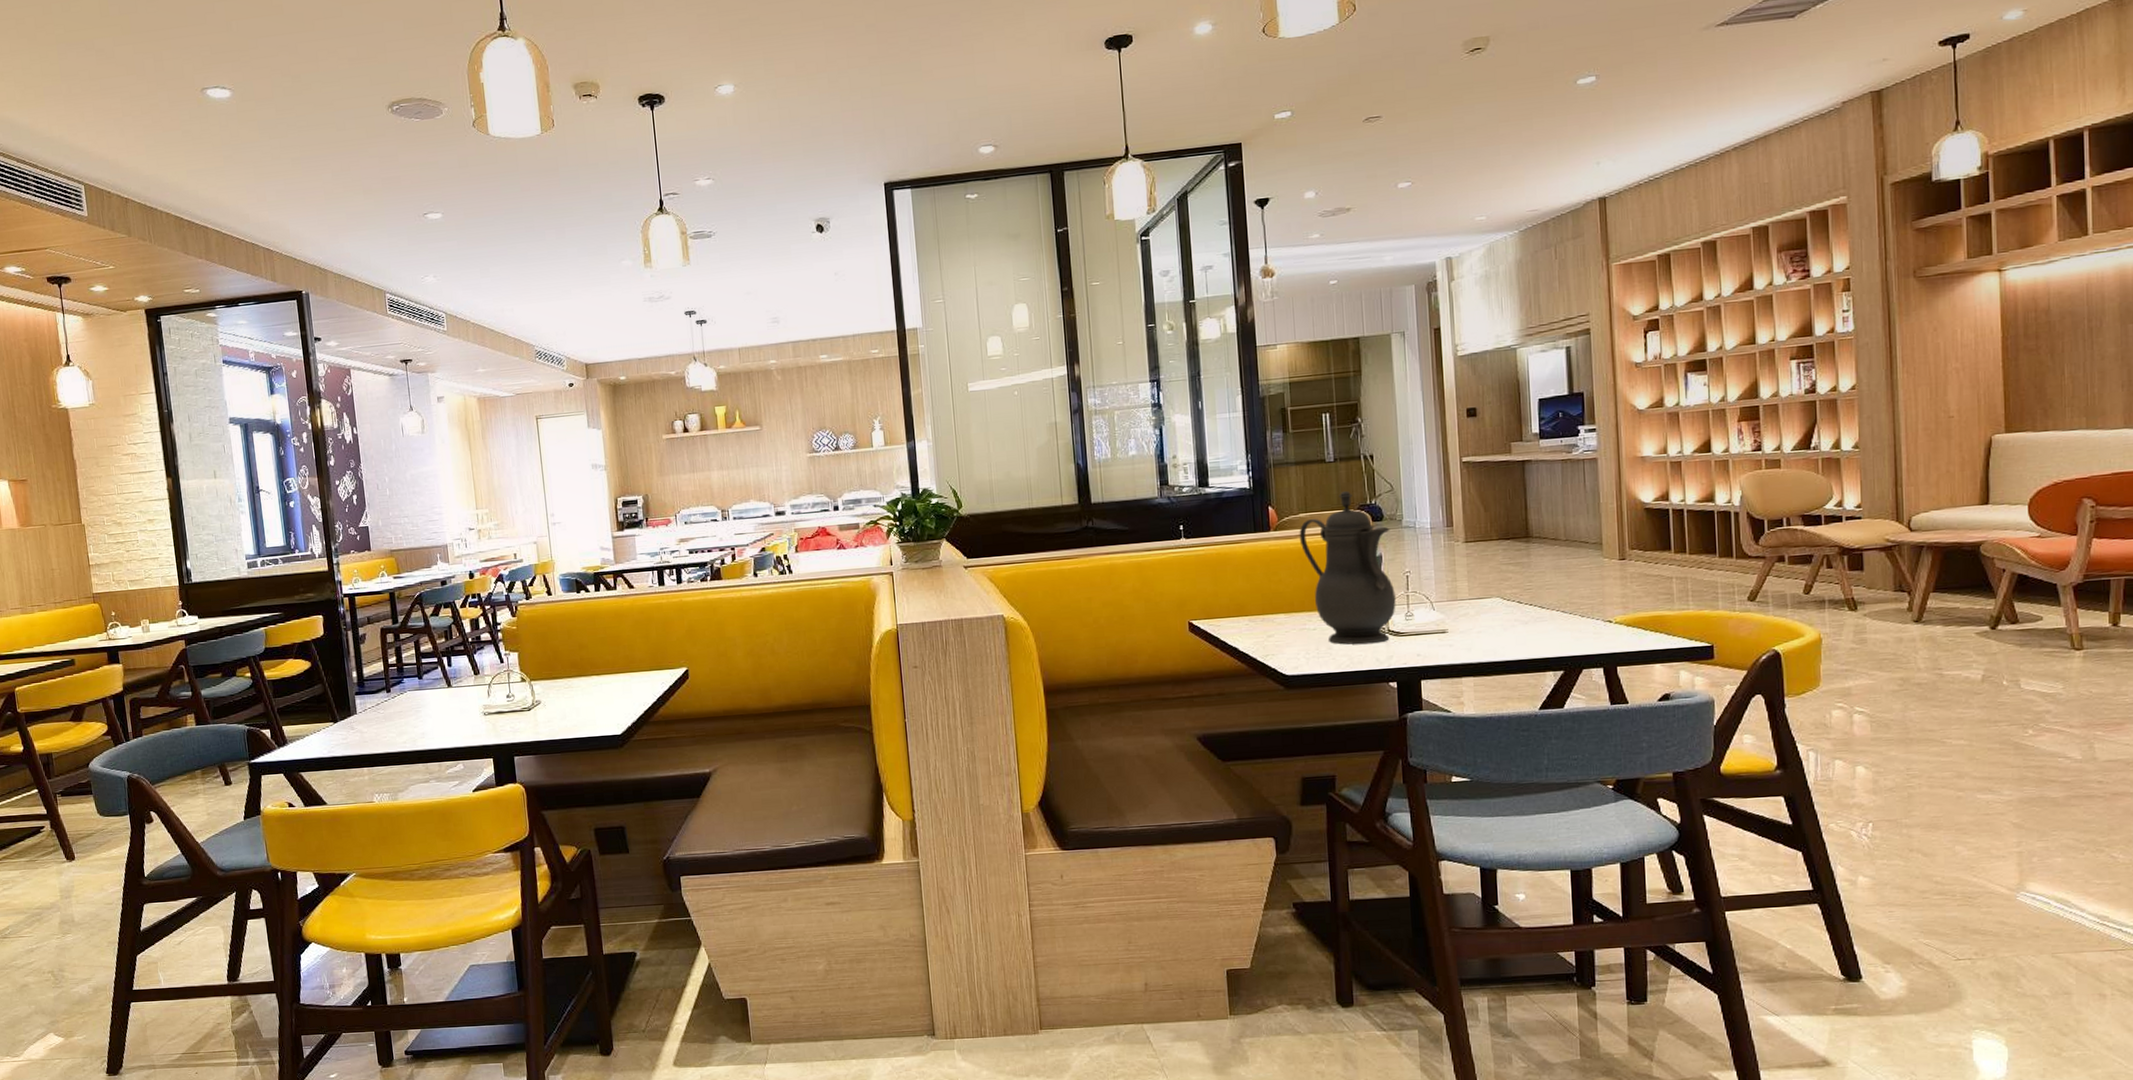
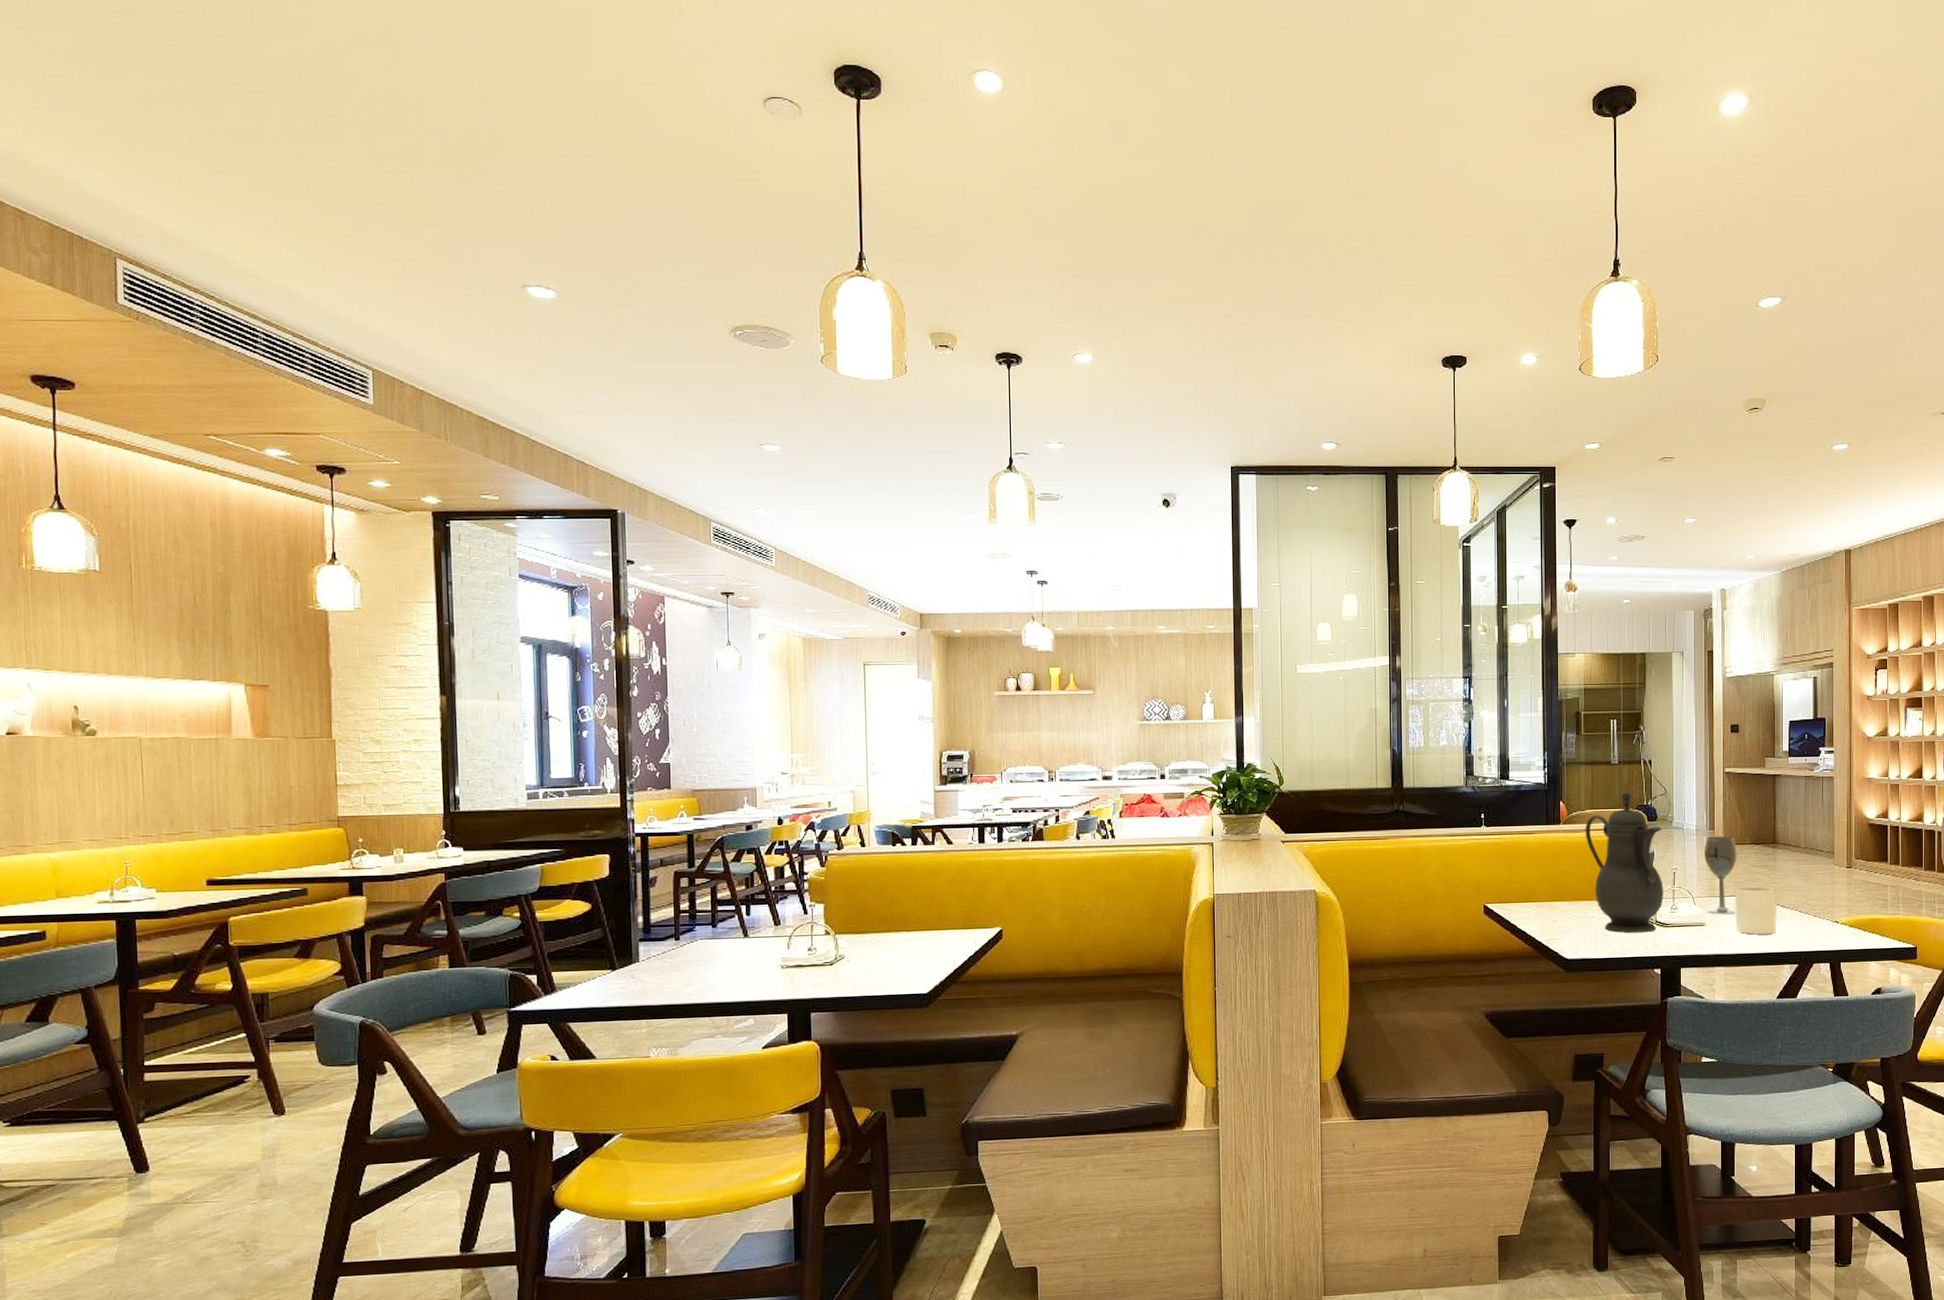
wine glass: none [1441,532,1484,620] -> present [1703,836,1738,915]
mug: none [1481,586,1535,640] -> present [1734,886,1777,935]

